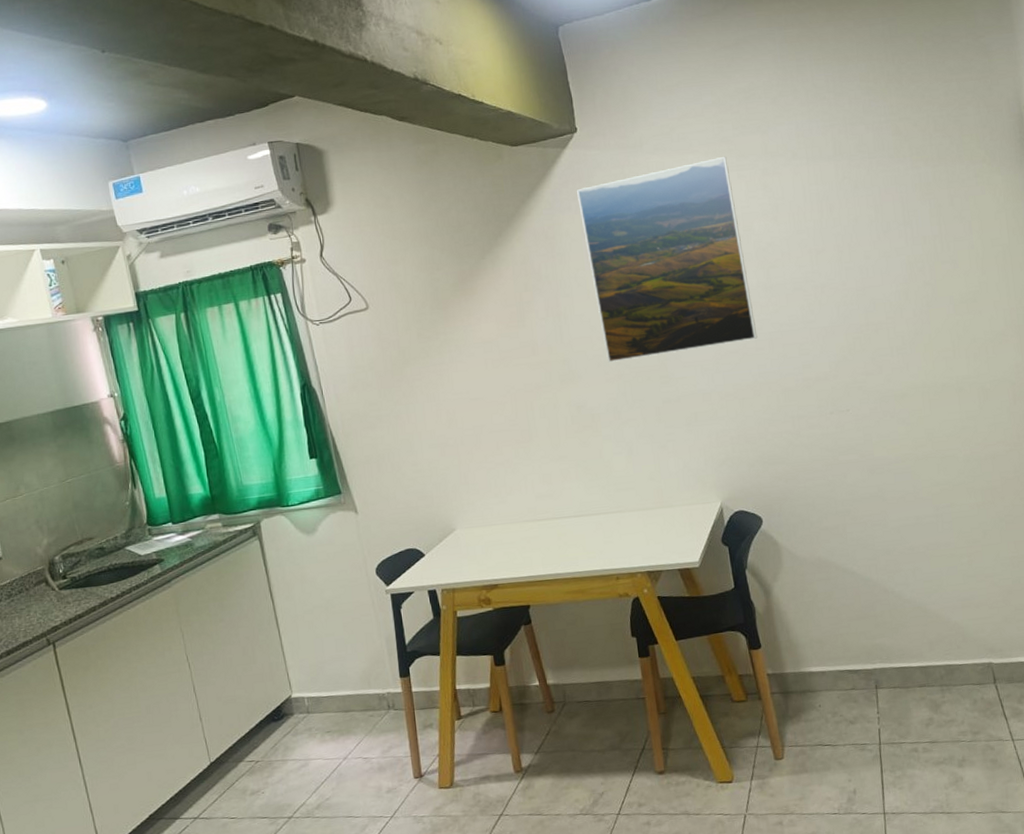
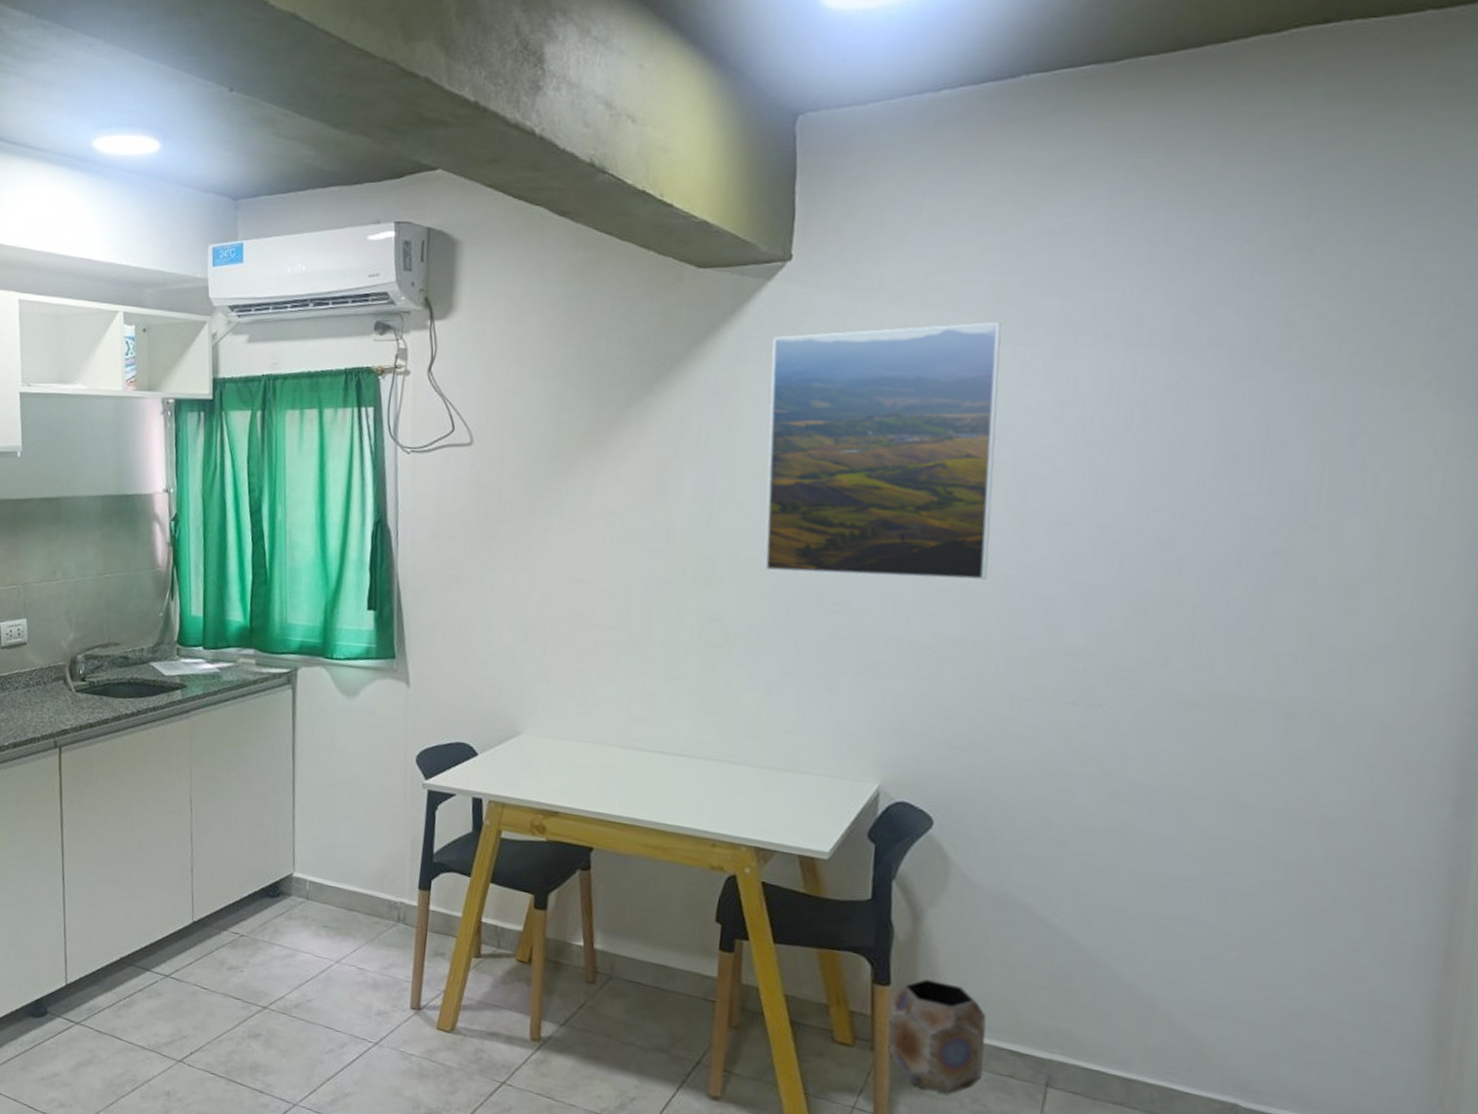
planter: none [764,634,835,717] -> present [888,979,987,1095]

